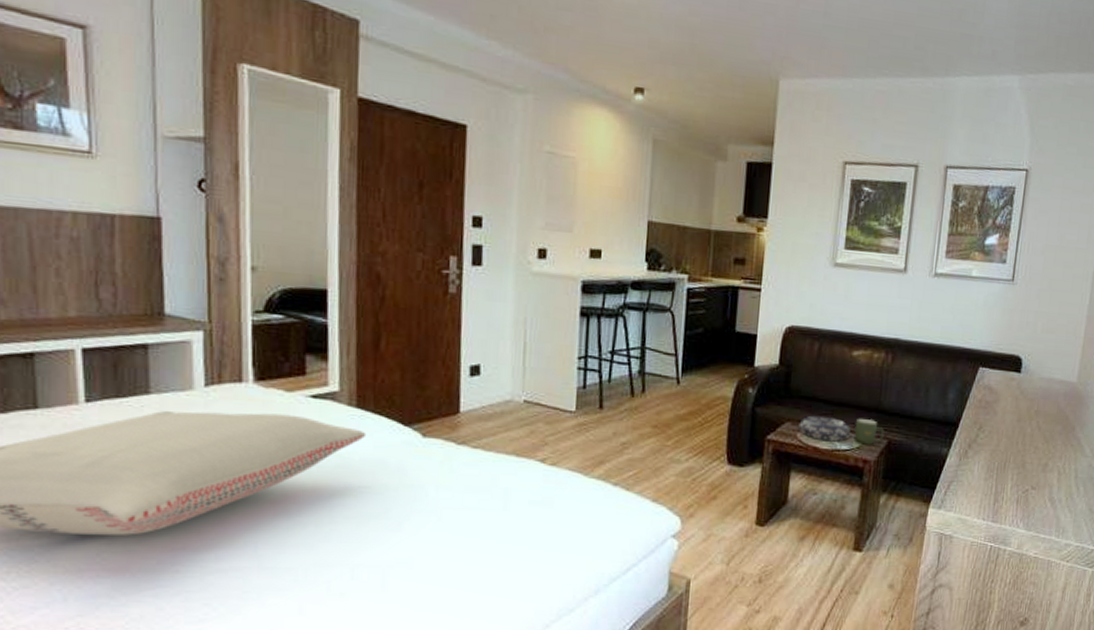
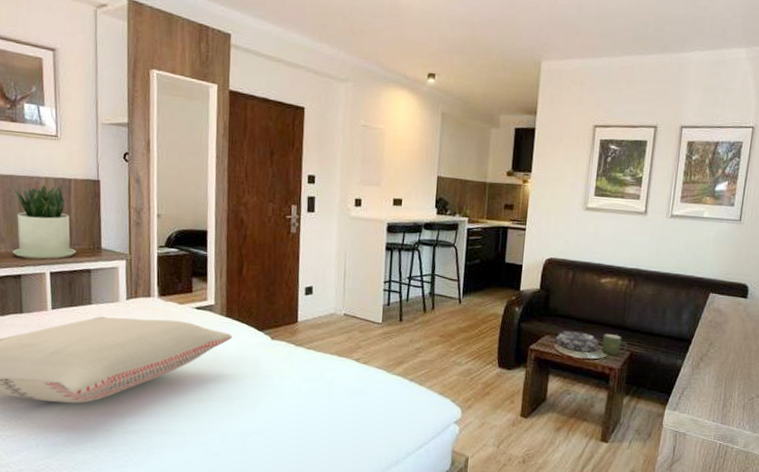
planter: none [16,218,124,331] -> present [12,183,76,260]

